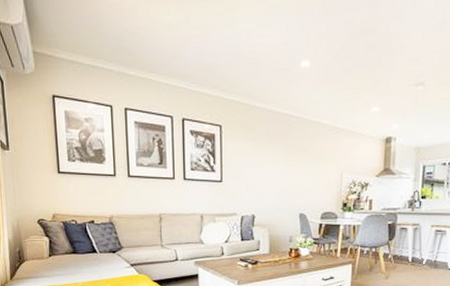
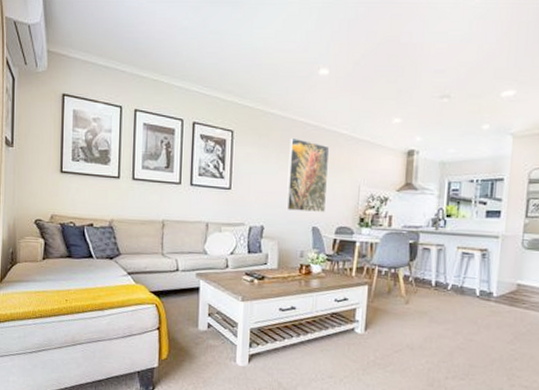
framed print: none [275,129,314,199] -> present [286,137,330,212]

